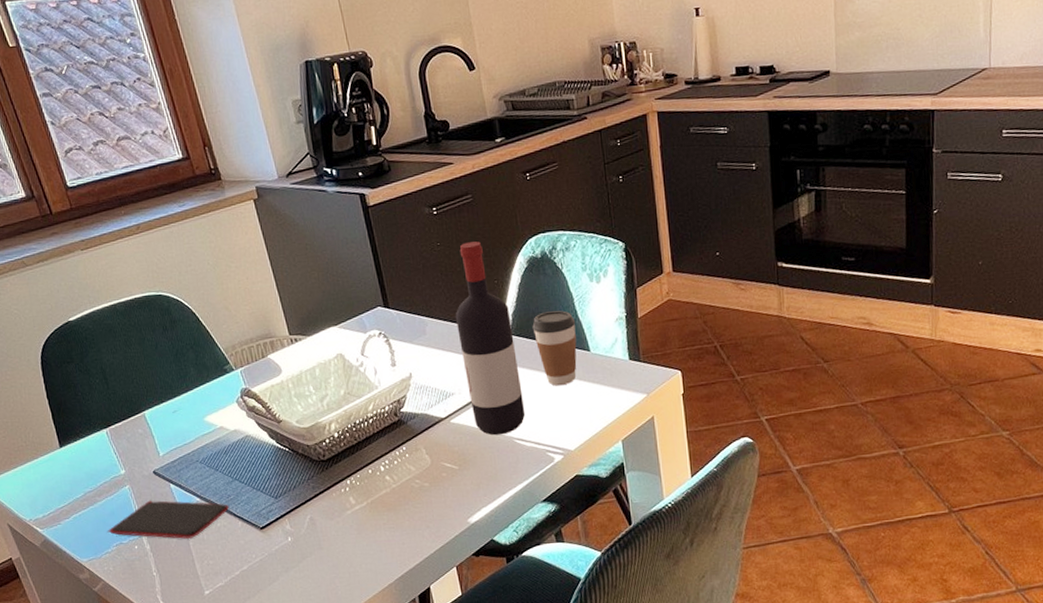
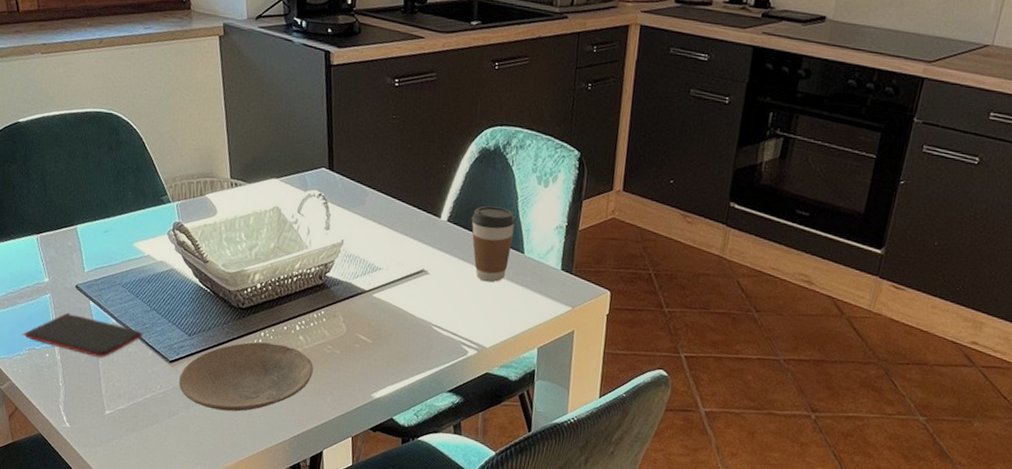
plate: none [273,488,406,568] -> present [179,342,314,412]
wine bottle: present [455,241,526,436] -> none [396,120,452,319]

